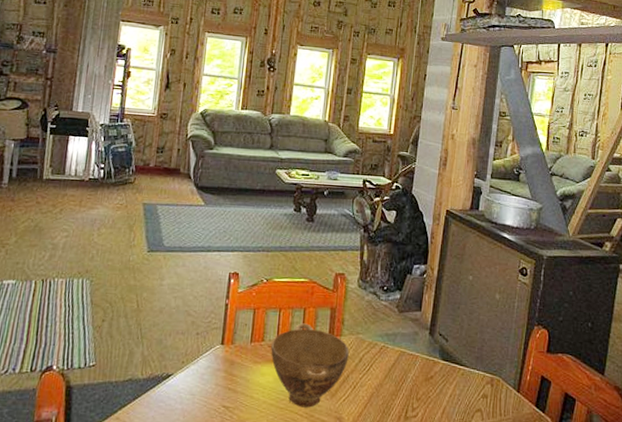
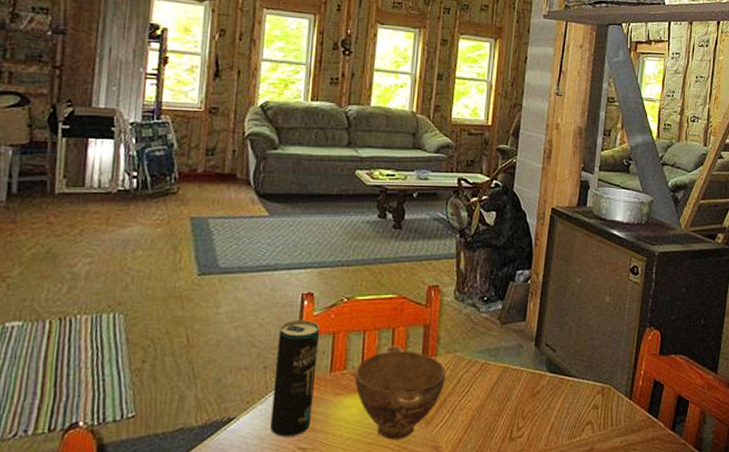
beverage can: none [200,295,243,396] -> present [270,320,319,437]

